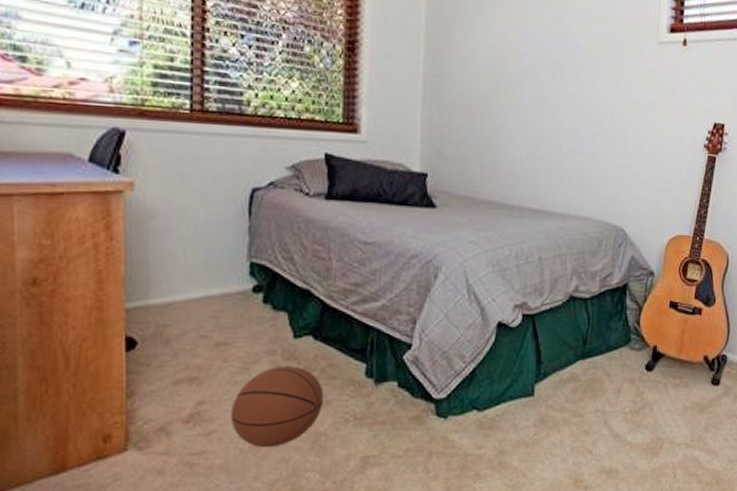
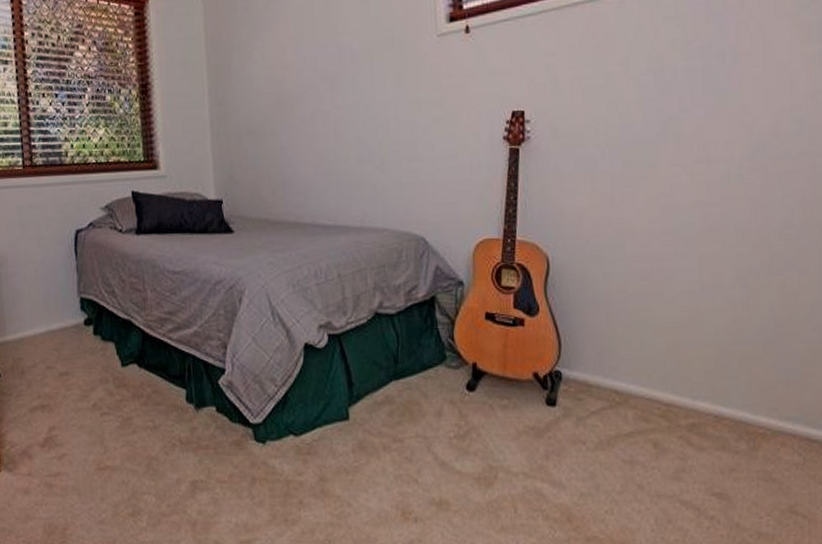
basketball: present [230,366,324,448] -> none [76,393,153,471]

